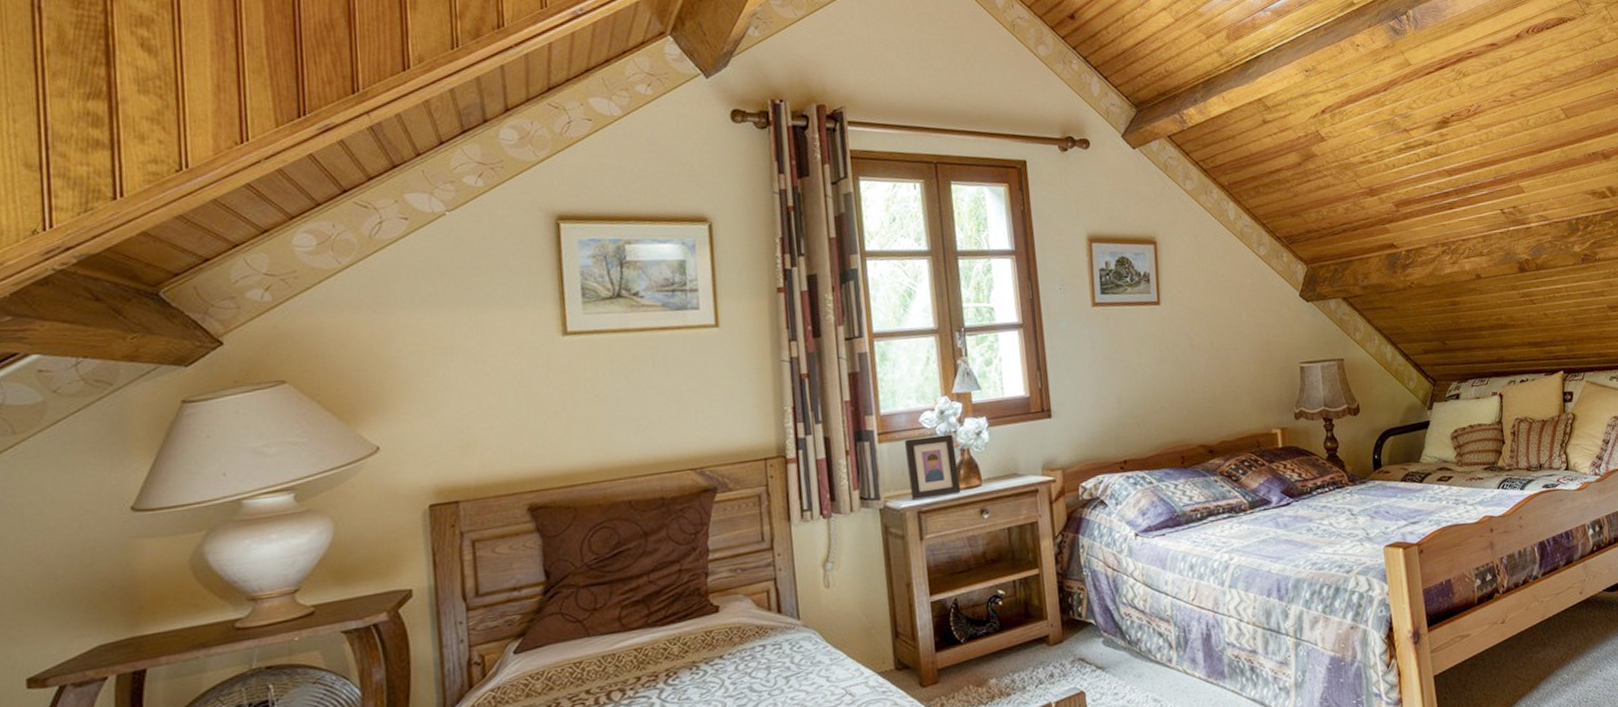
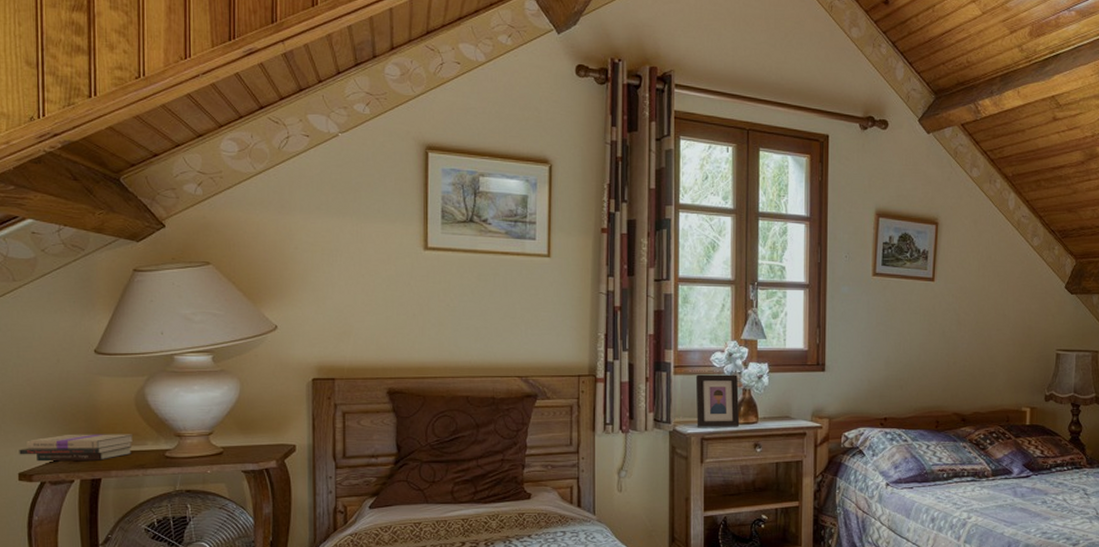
books: none [26,606,191,660] -> present [19,434,134,462]

